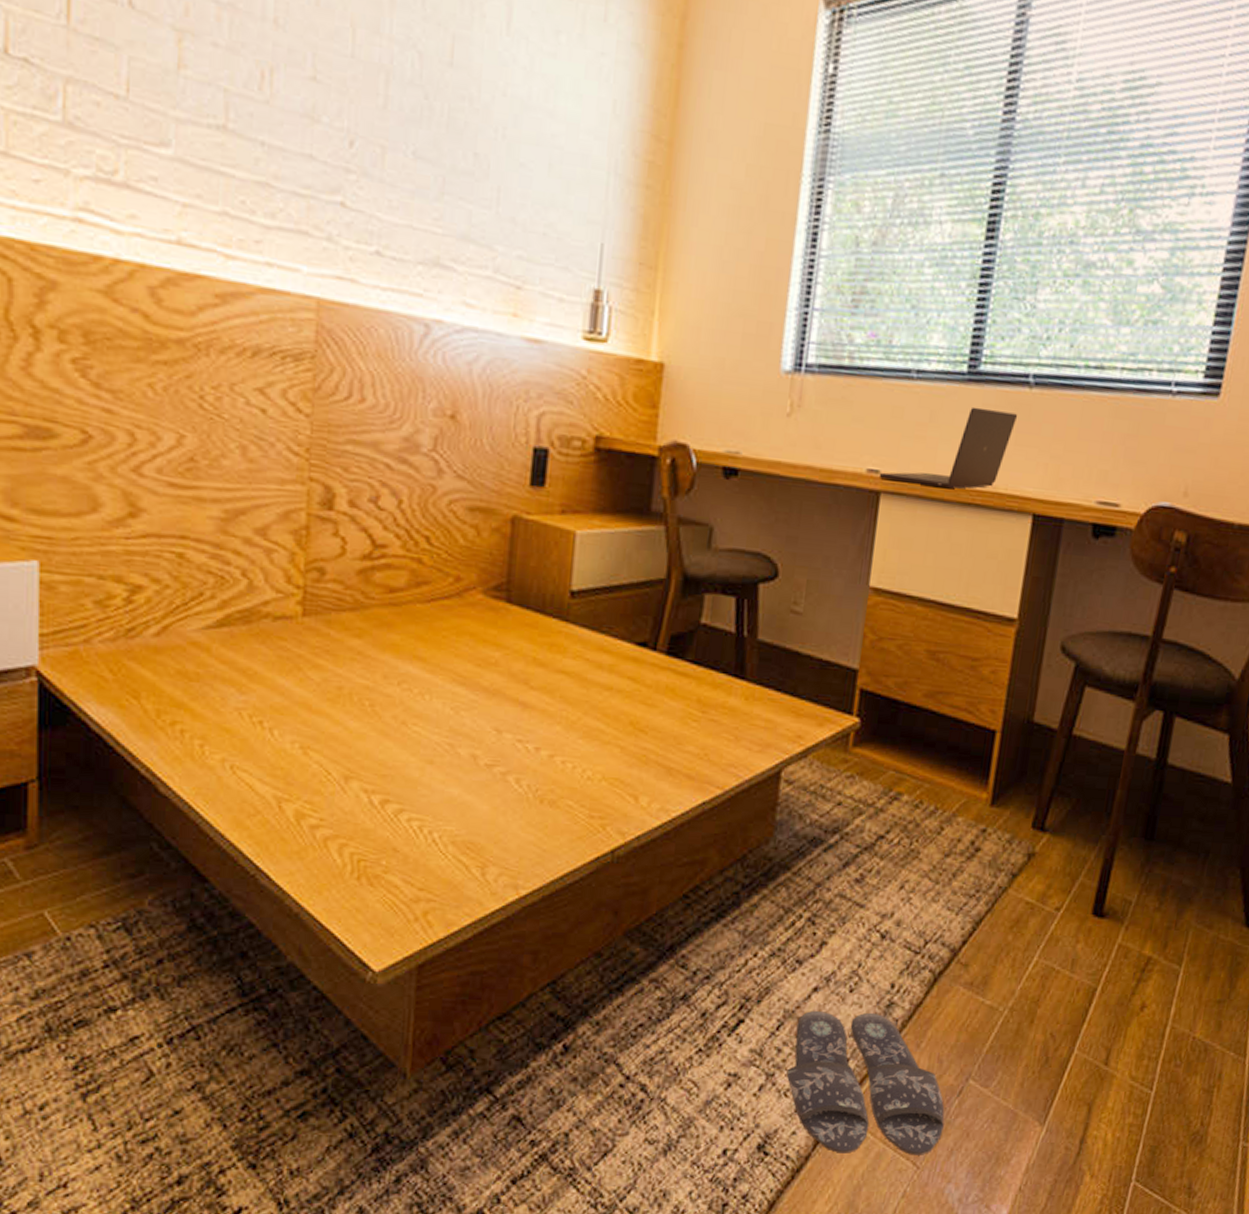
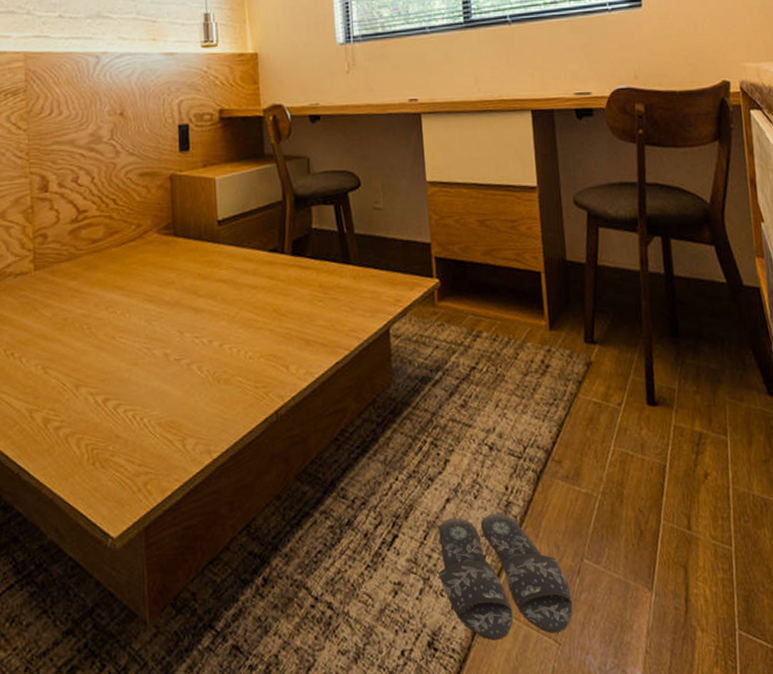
laptop: present [878,406,1018,489] -> none [417,43,505,105]

